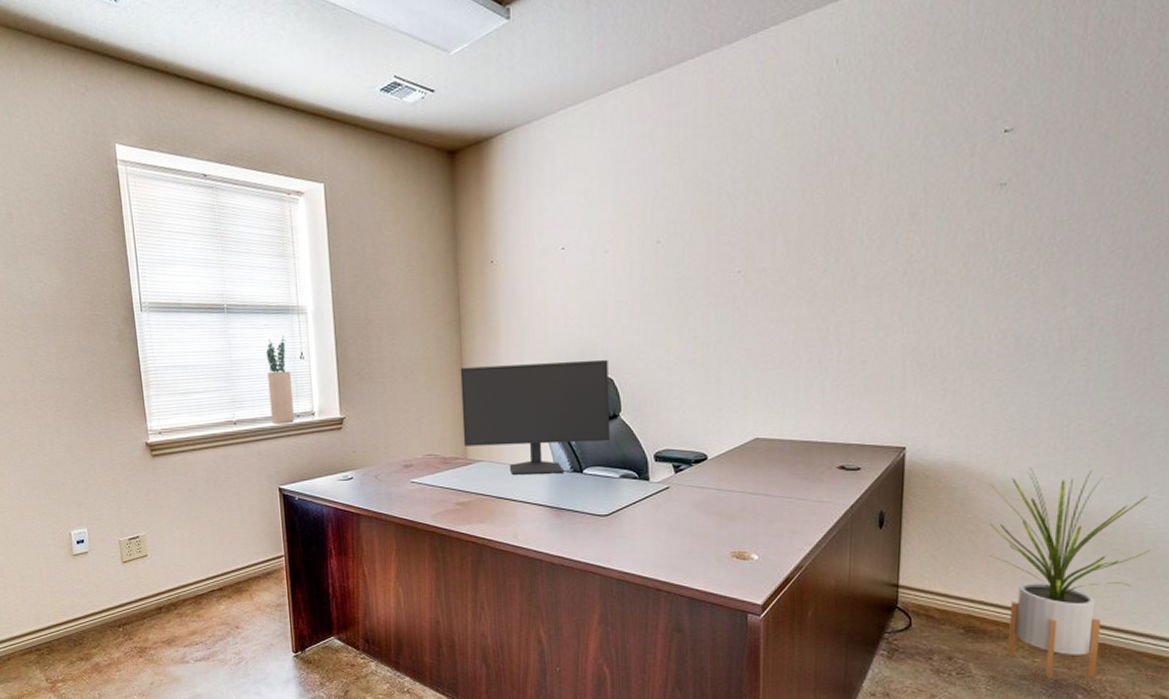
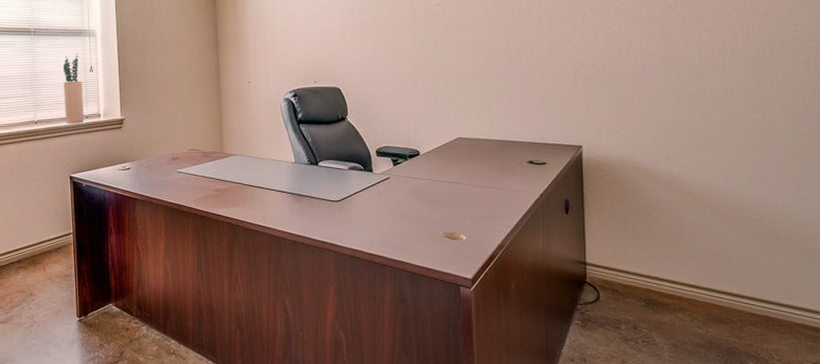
computer monitor: present [460,359,611,475] -> none [217,73,340,166]
house plant: present [988,467,1151,679] -> none [654,163,796,348]

